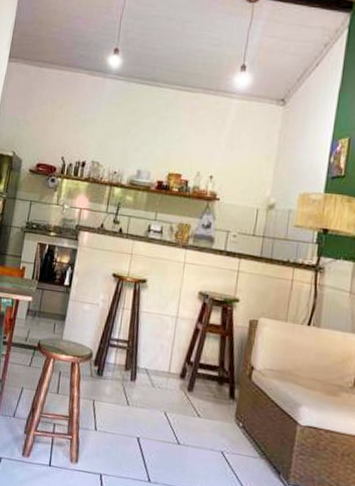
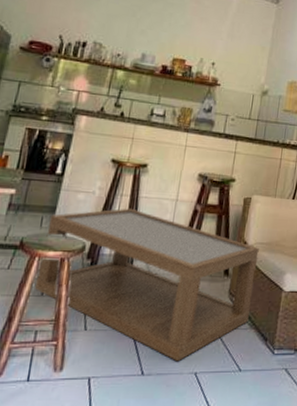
coffee table: none [51,321,269,477] -> present [34,208,259,362]

